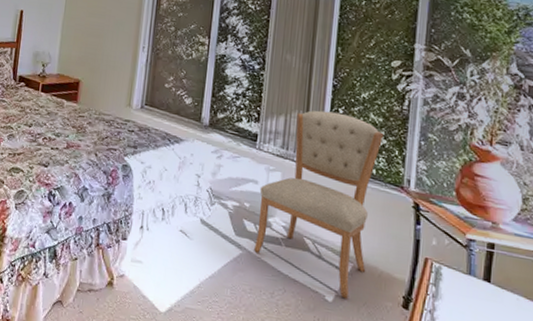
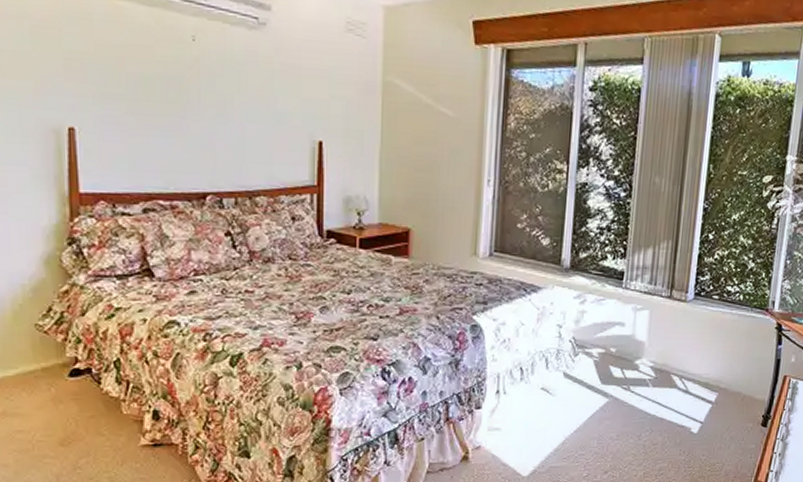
chair: present [254,110,384,300] -> none [621,238,753,428]

